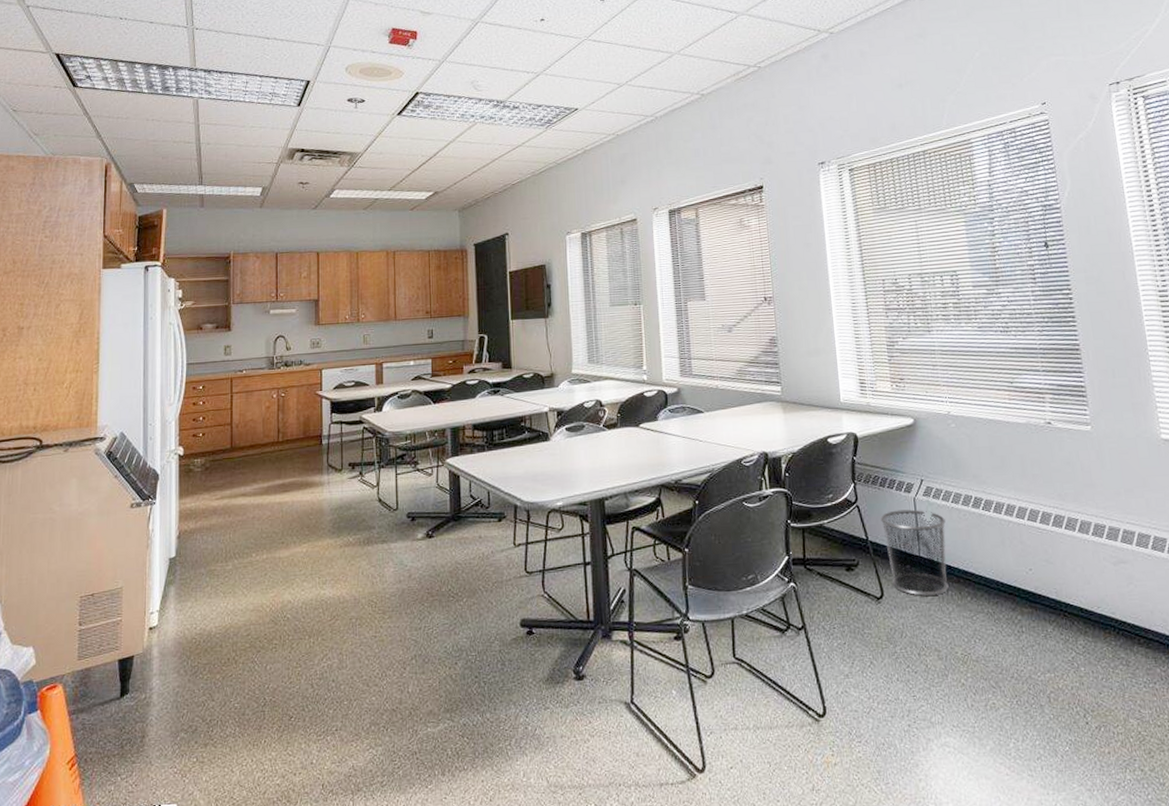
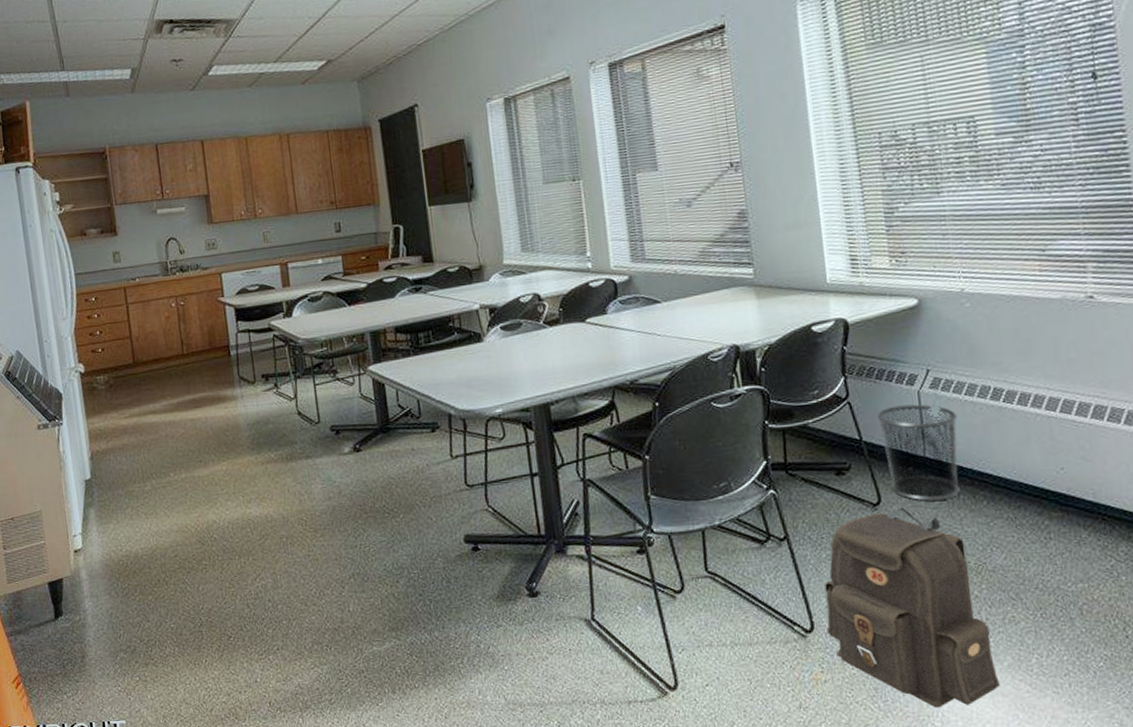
backpack: none [836,599,984,790] -> present [825,505,1000,708]

